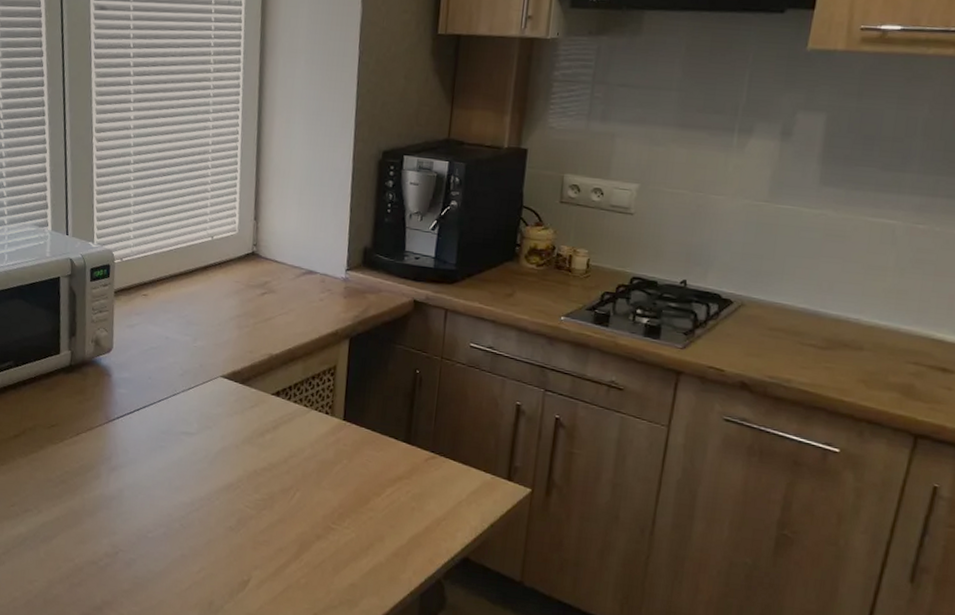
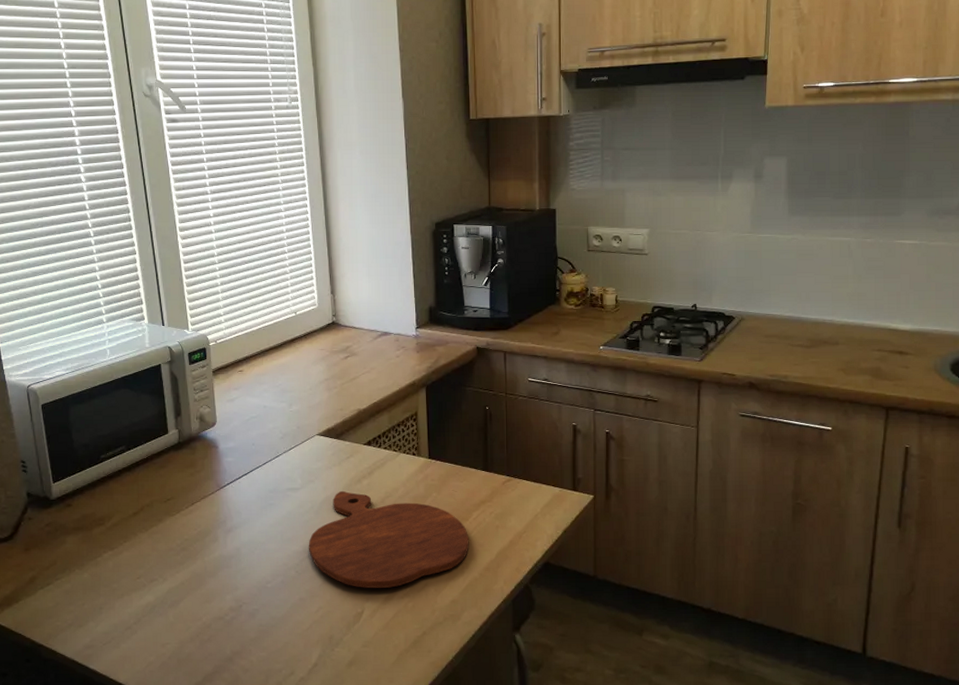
cutting board: none [196,442,379,559] -> present [308,490,469,588]

